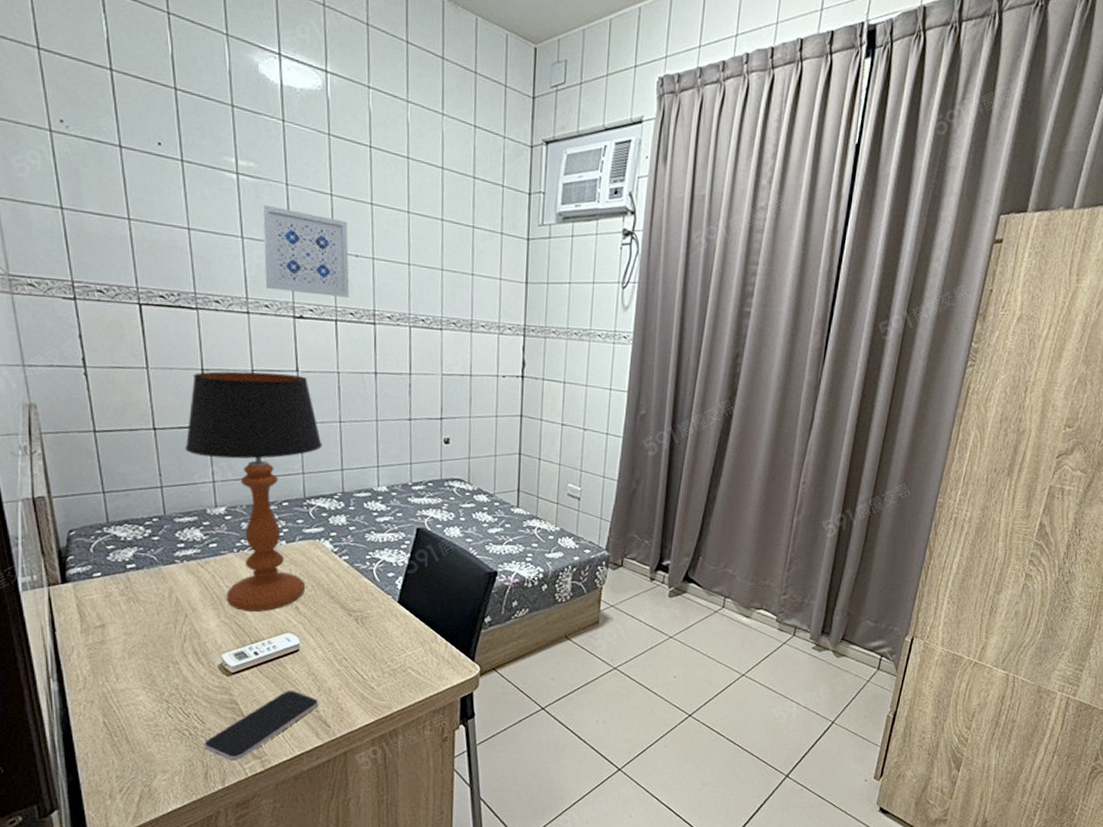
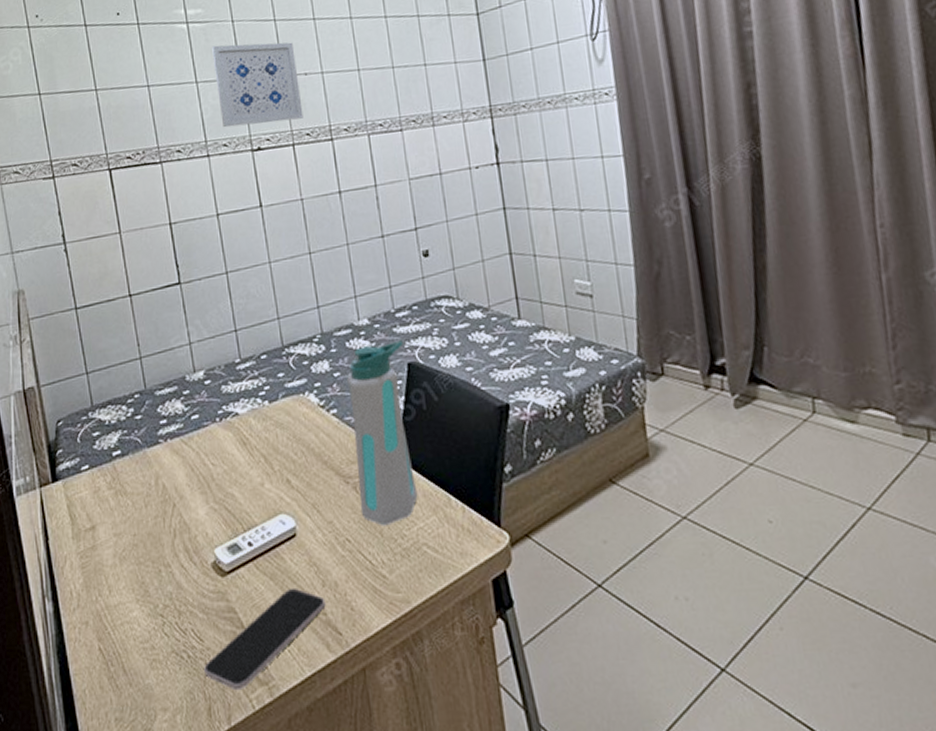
table lamp: present [184,371,322,613] -> none [159,210,296,493]
water bottle: none [359,508,415,651] -> present [347,340,418,526]

